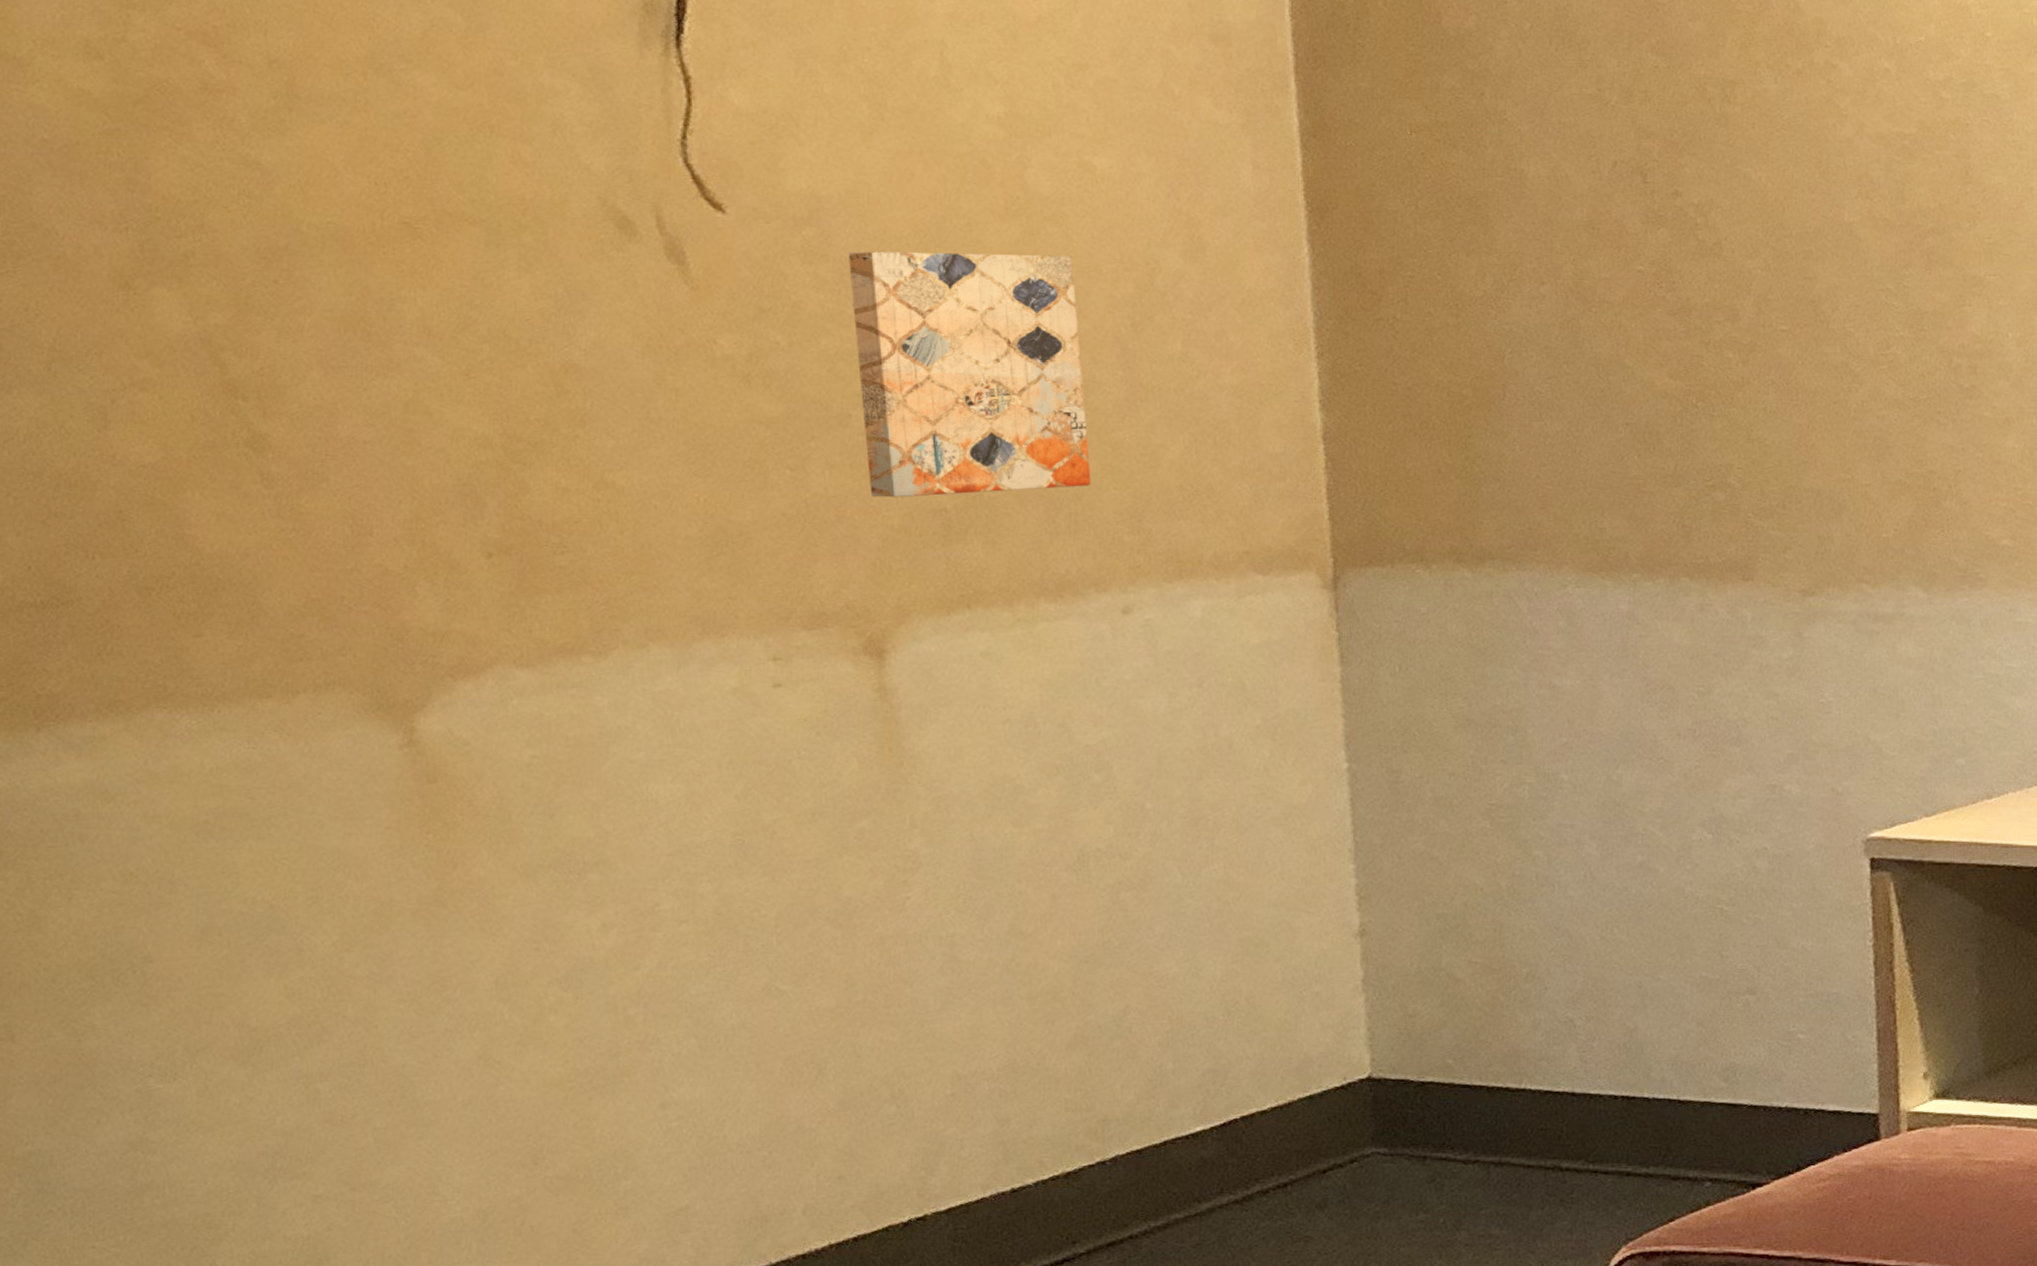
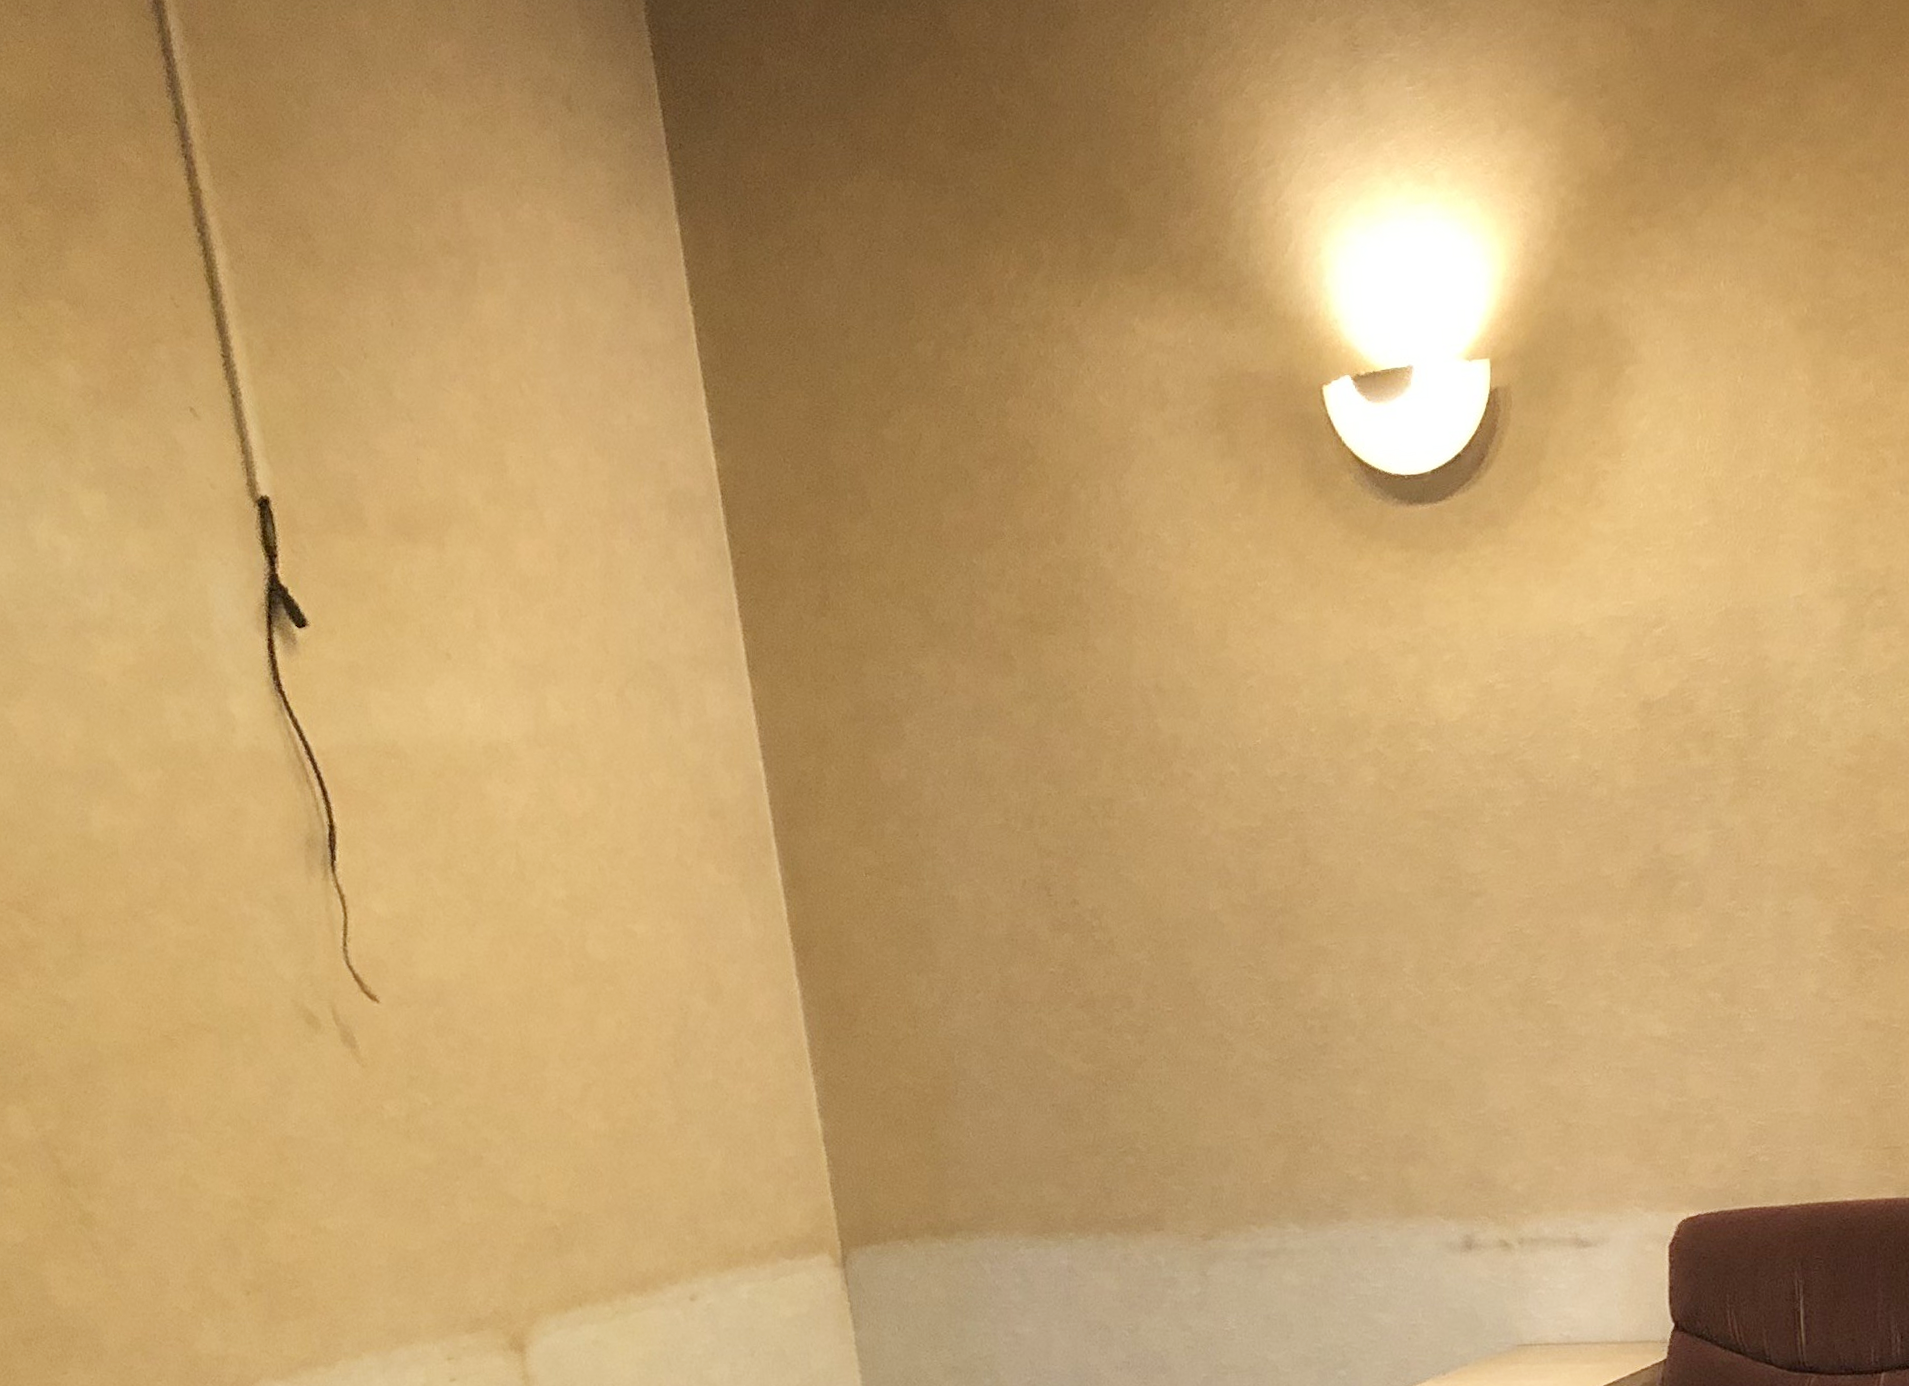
wall art: present [848,251,1091,498] -> none [467,1009,658,1222]

